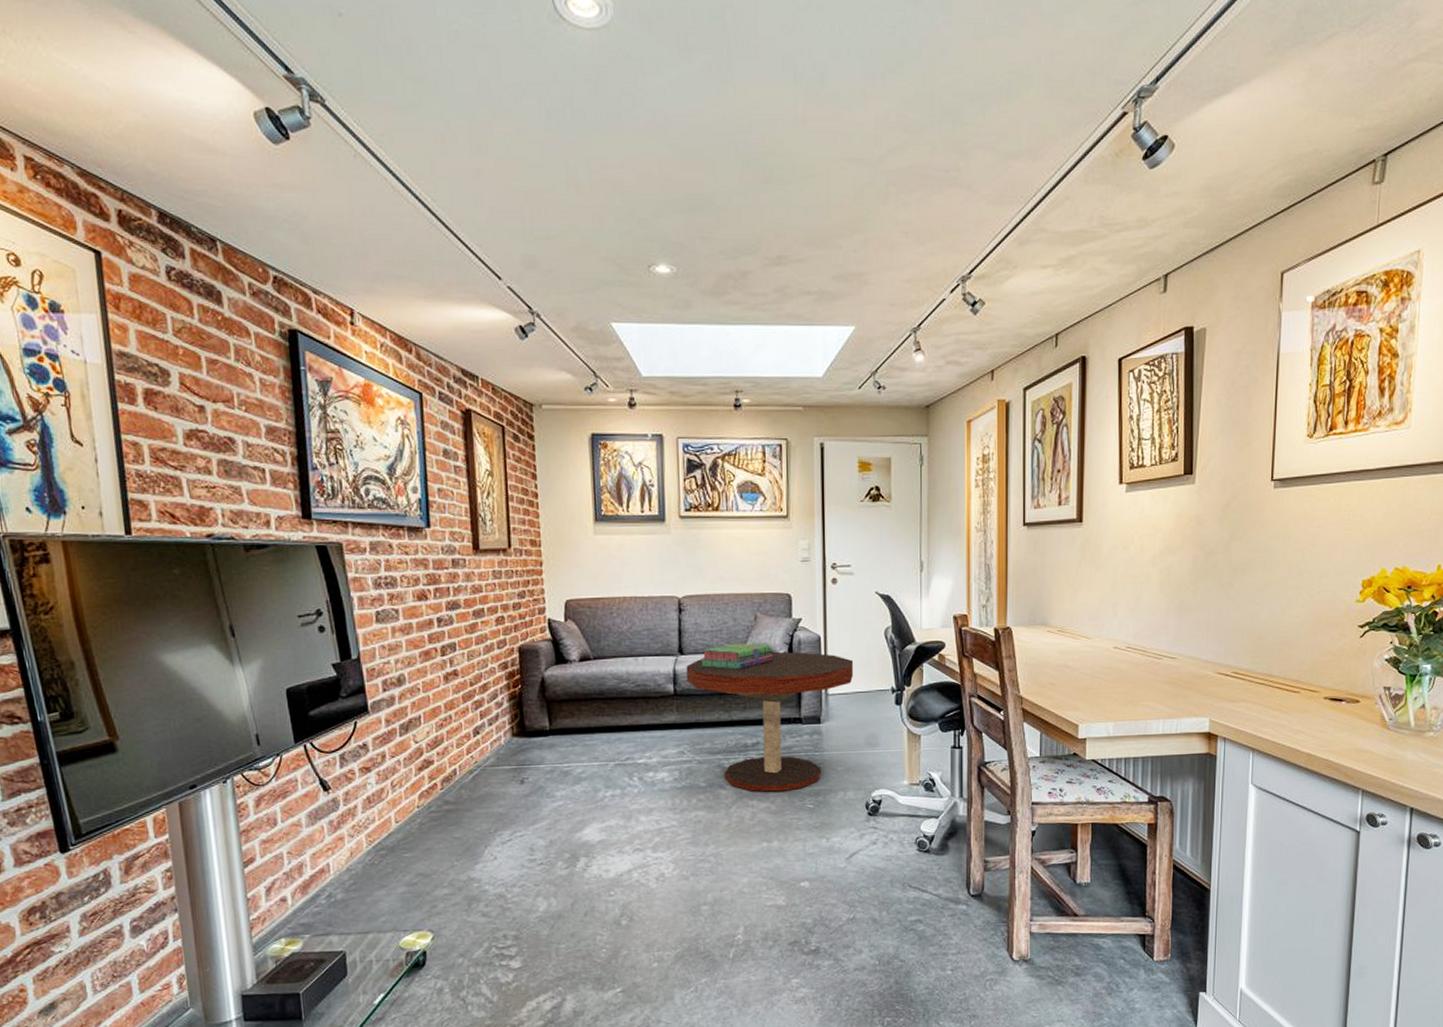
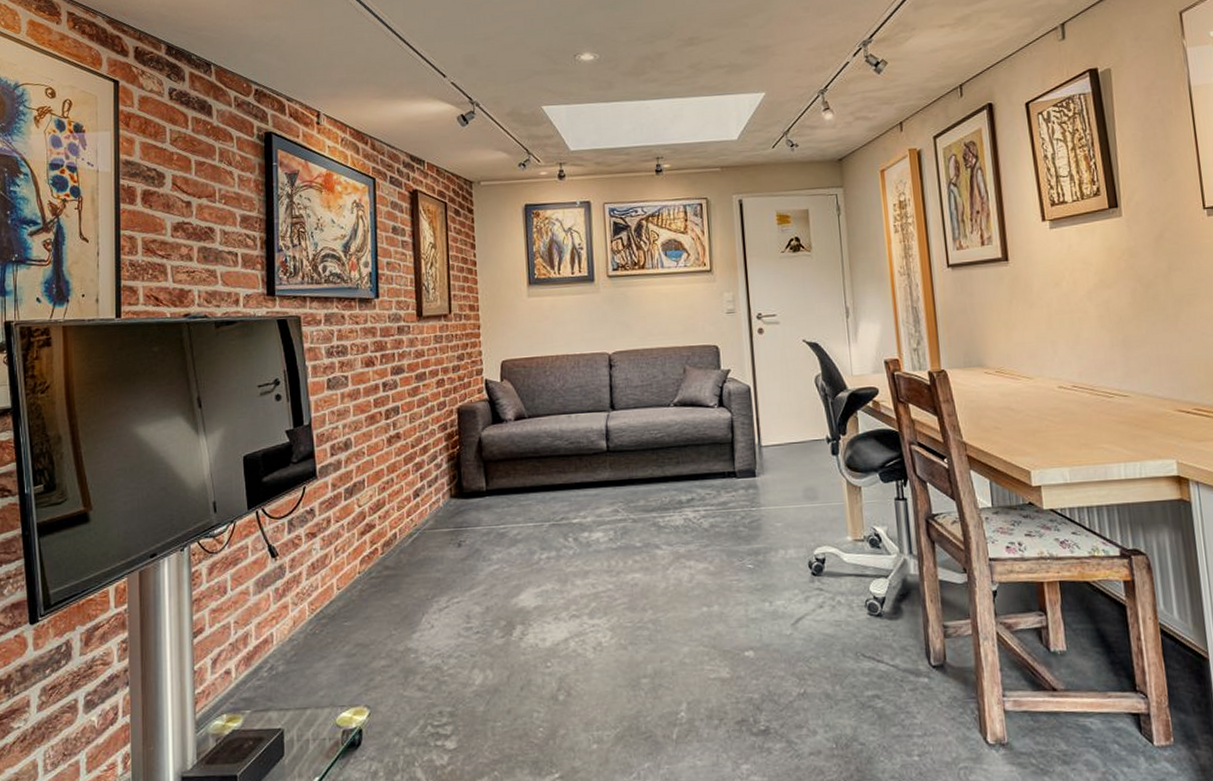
coffee table: present [686,652,854,792] -> none [618,403,787,552]
stack of books: present [701,643,773,670] -> none [632,396,704,424]

